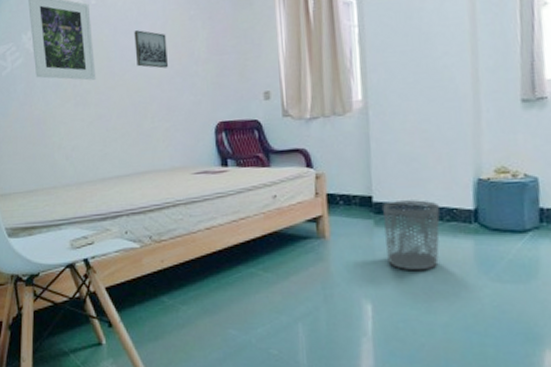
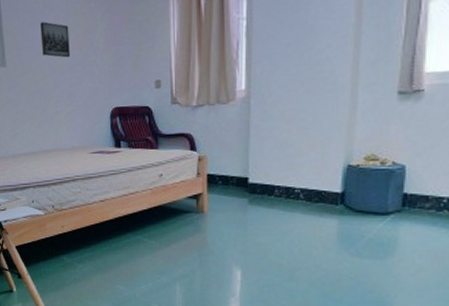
waste bin: present [383,200,440,271] -> none [257,182,309,245]

